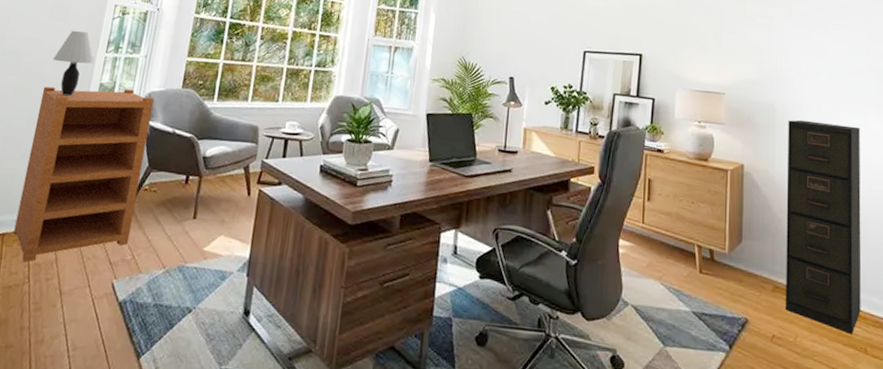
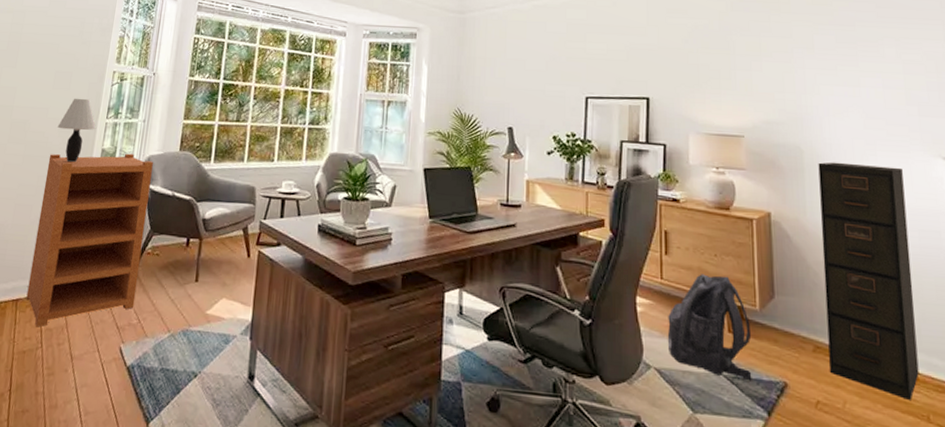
backpack: none [644,219,720,316] -> present [667,274,752,380]

